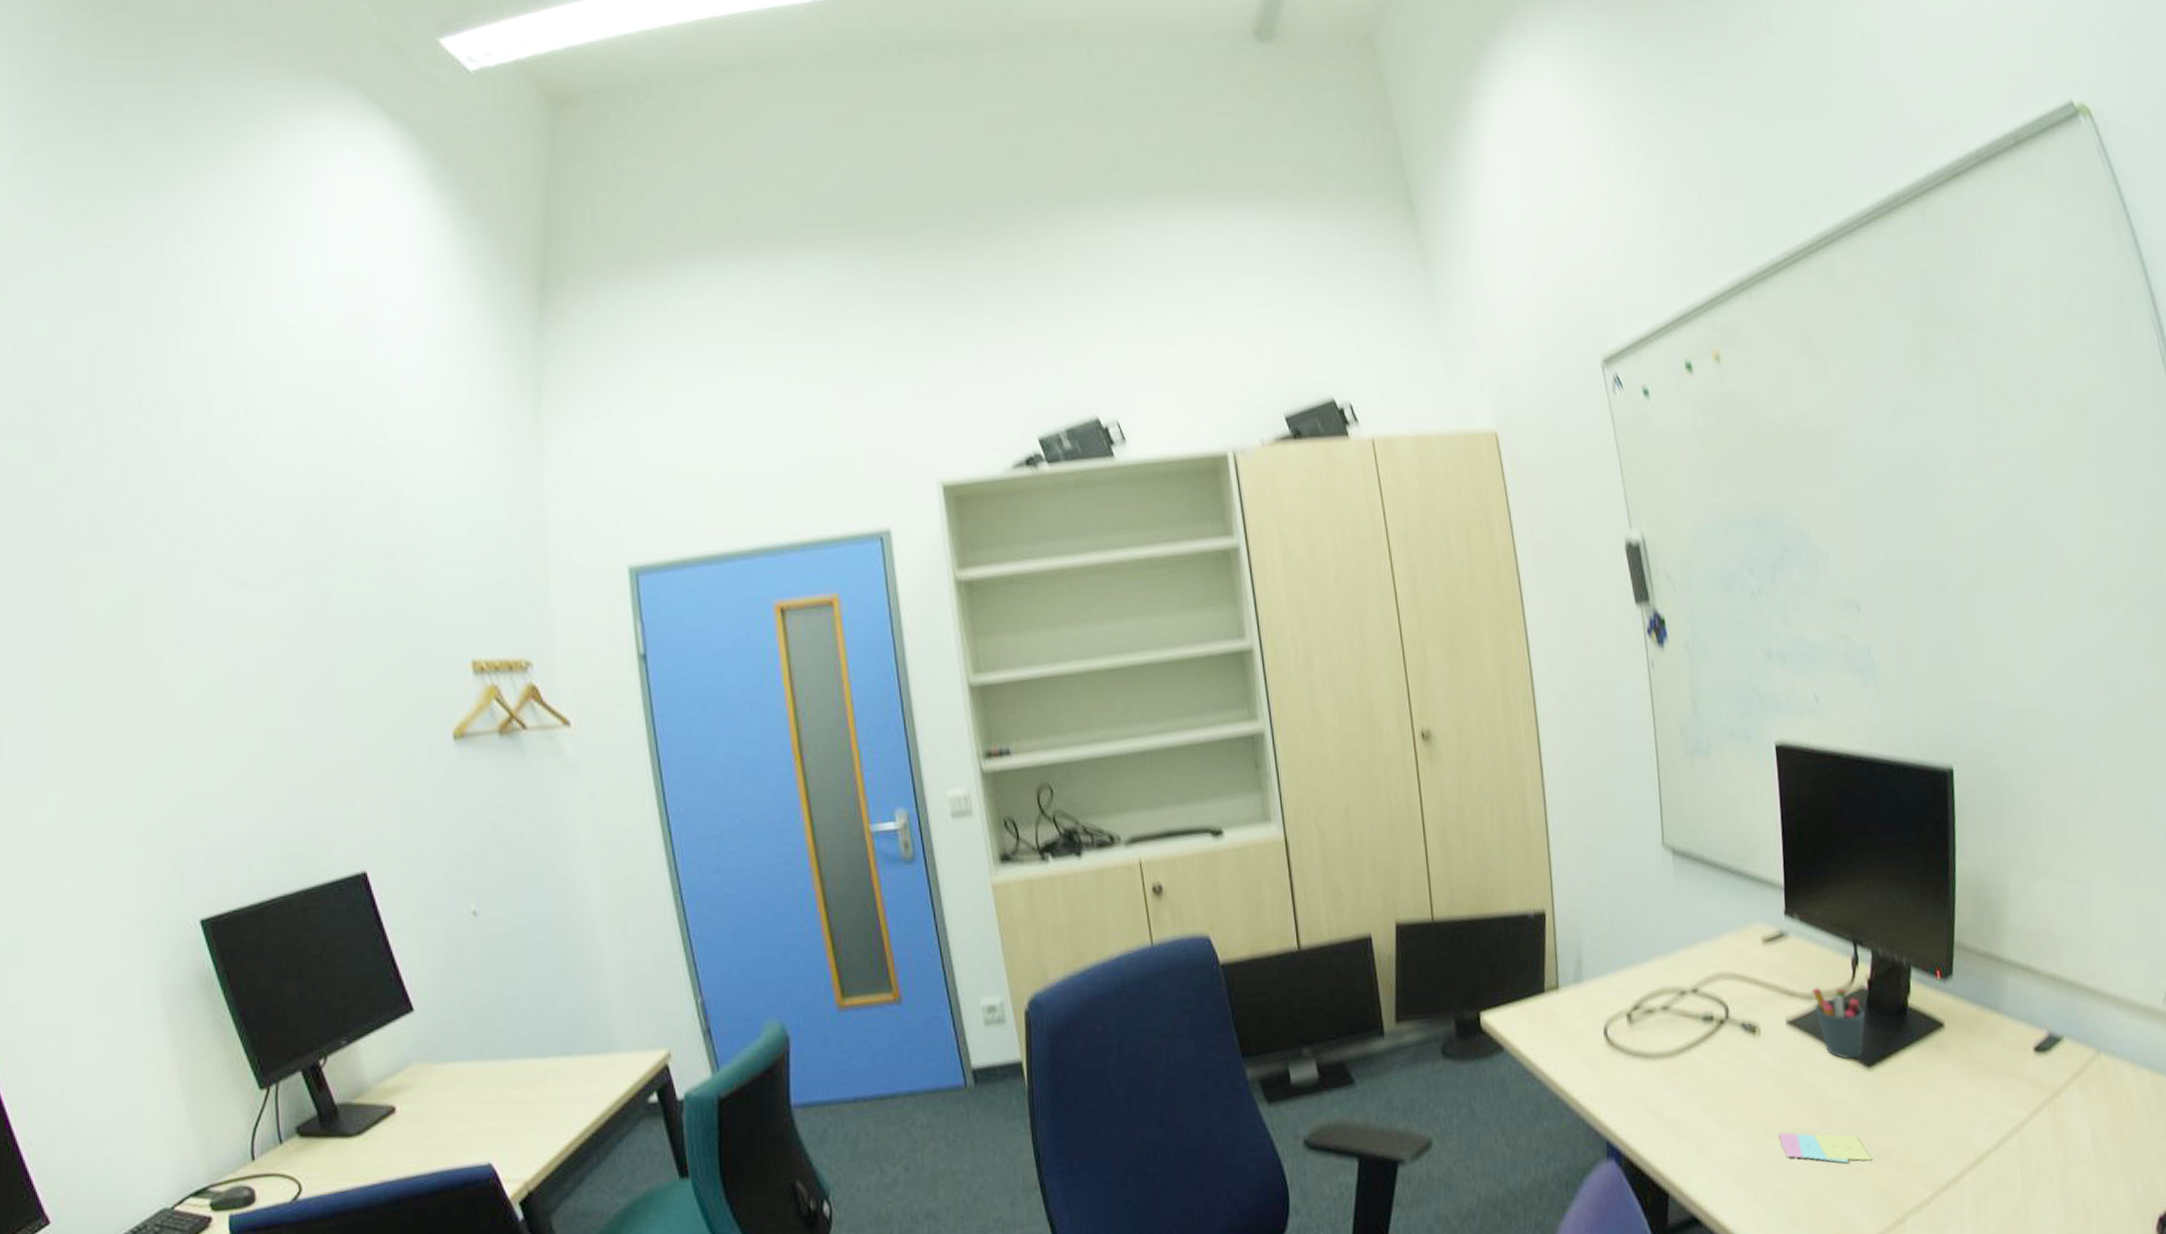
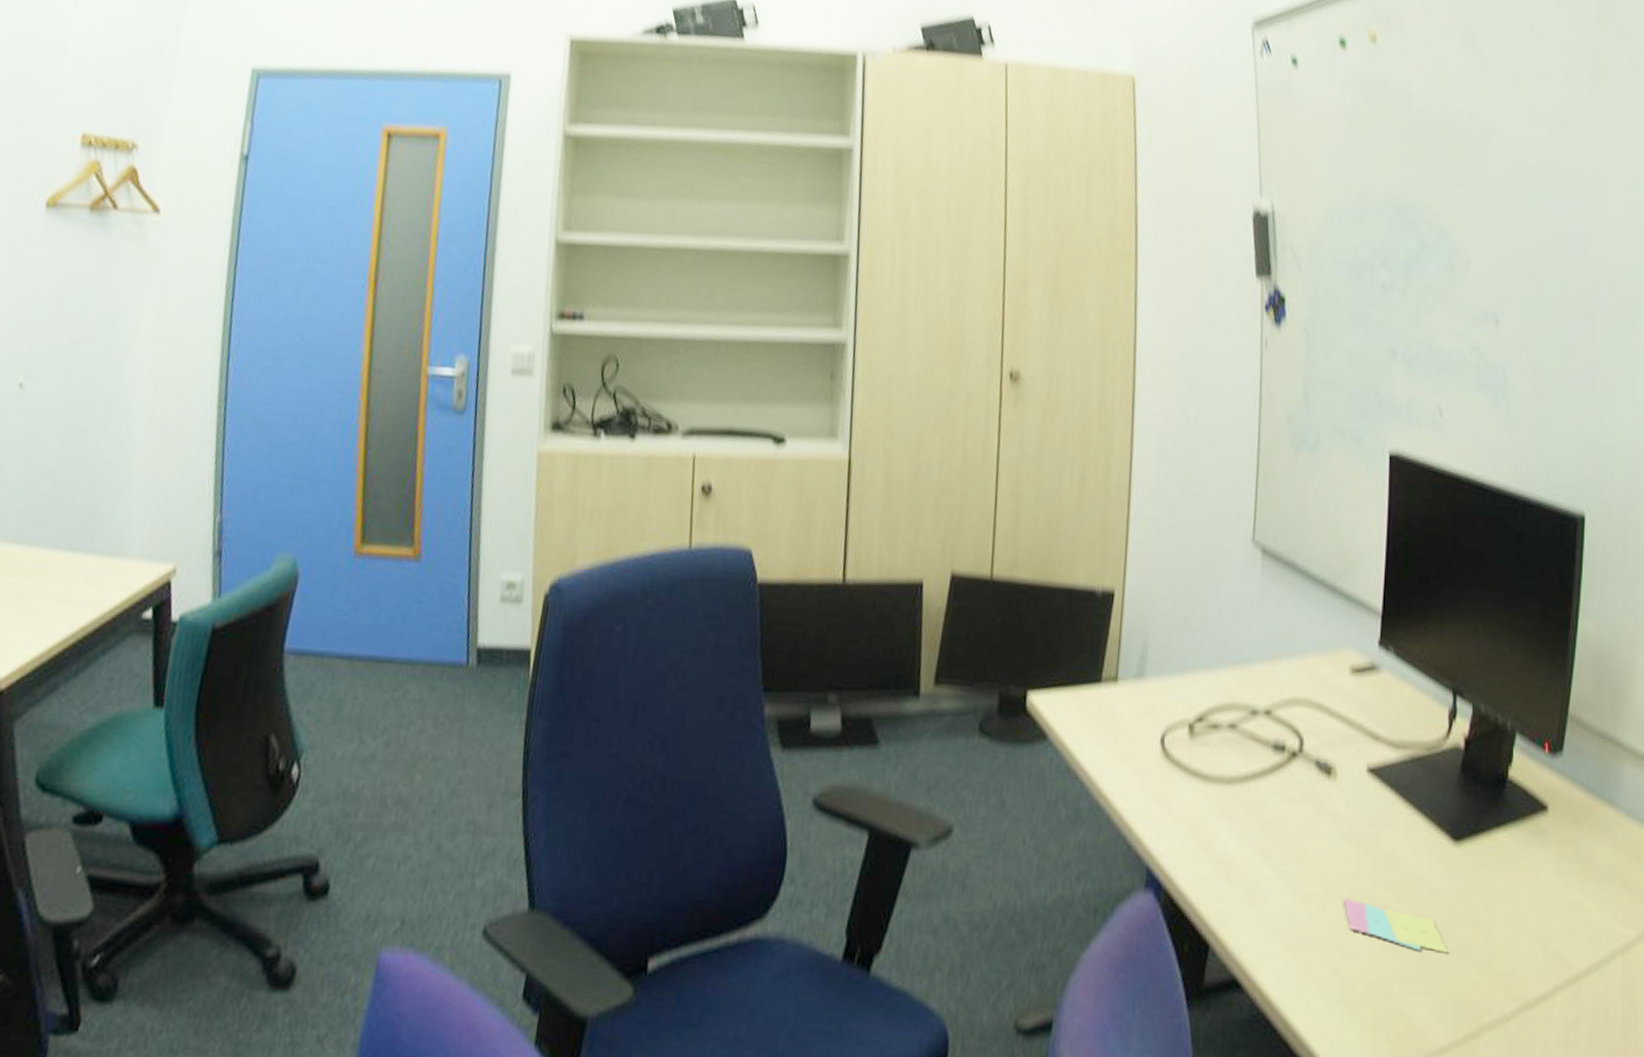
pen holder: present [1812,987,1865,1059] -> none [1400,736,1458,828]

